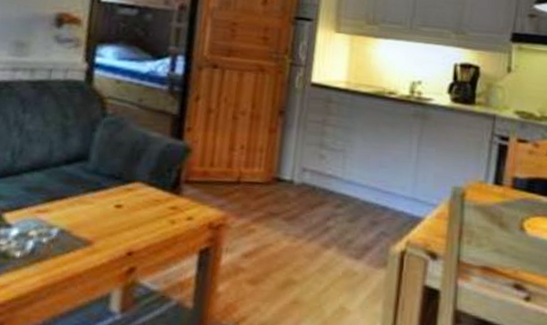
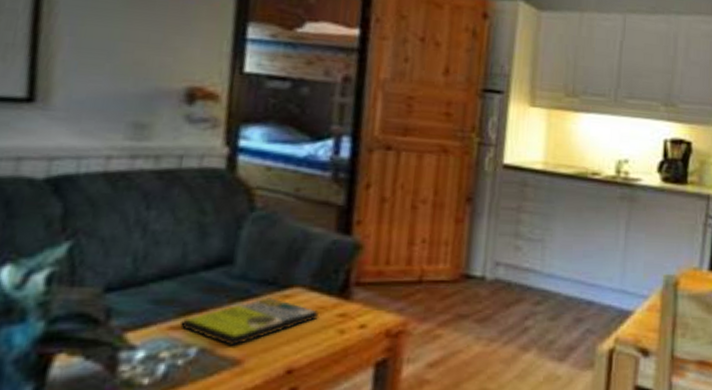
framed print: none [46,189,156,229] -> present [180,297,320,346]

